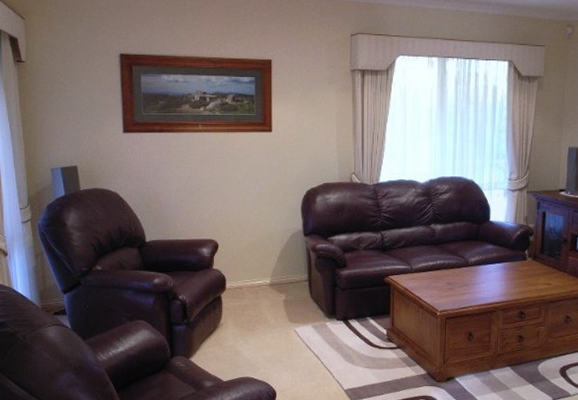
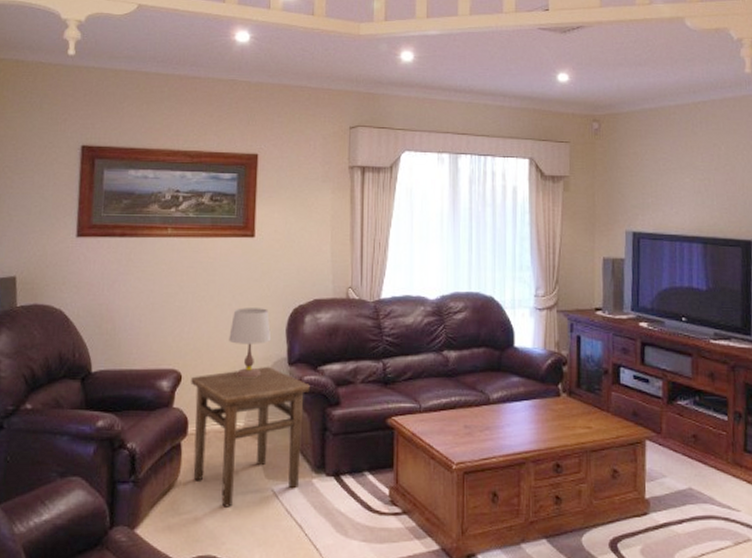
side table: none [226,236,322,343] -> present [191,366,310,507]
table lamp: none [255,190,289,246] -> present [229,308,272,378]

